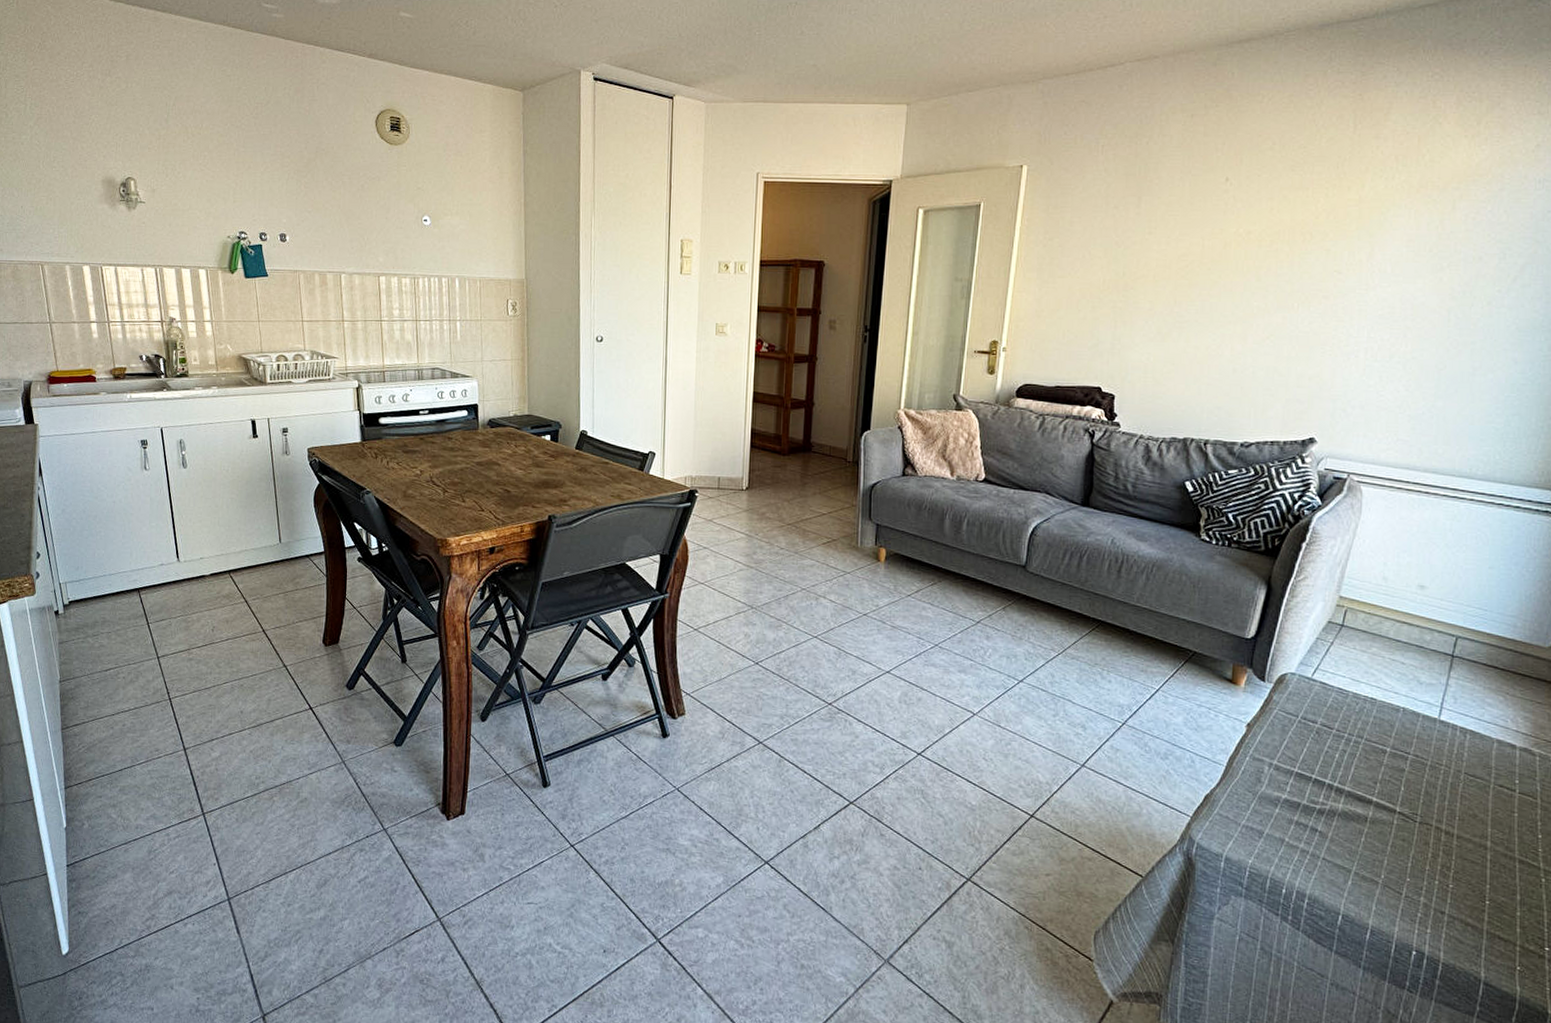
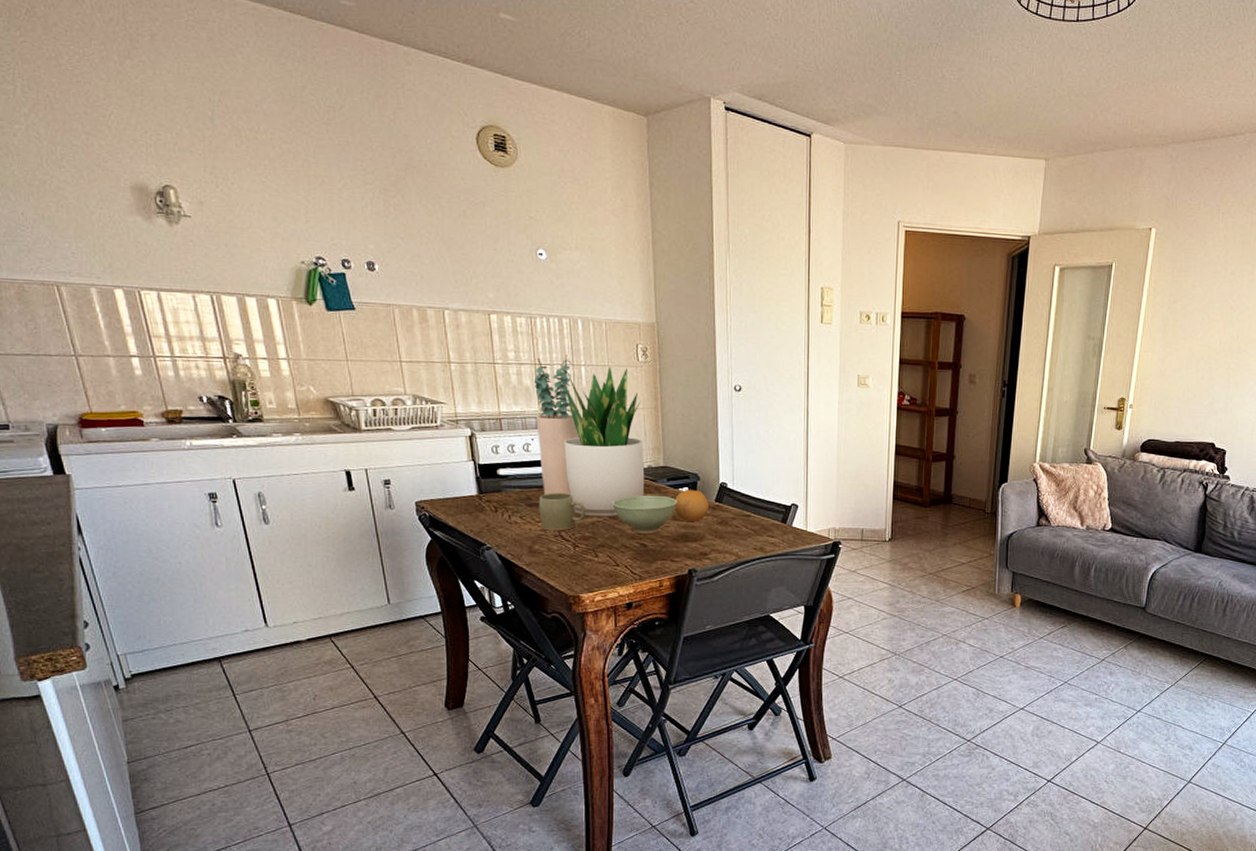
vase: none [414,311,453,443] -> present [534,355,580,495]
mug: none [414,440,456,477] -> present [539,493,586,531]
planter: none [438,321,511,464] -> present [564,367,645,518]
bowl: none [480,442,540,481] -> present [612,495,678,535]
fruit: none [537,436,569,468] -> present [674,489,709,521]

